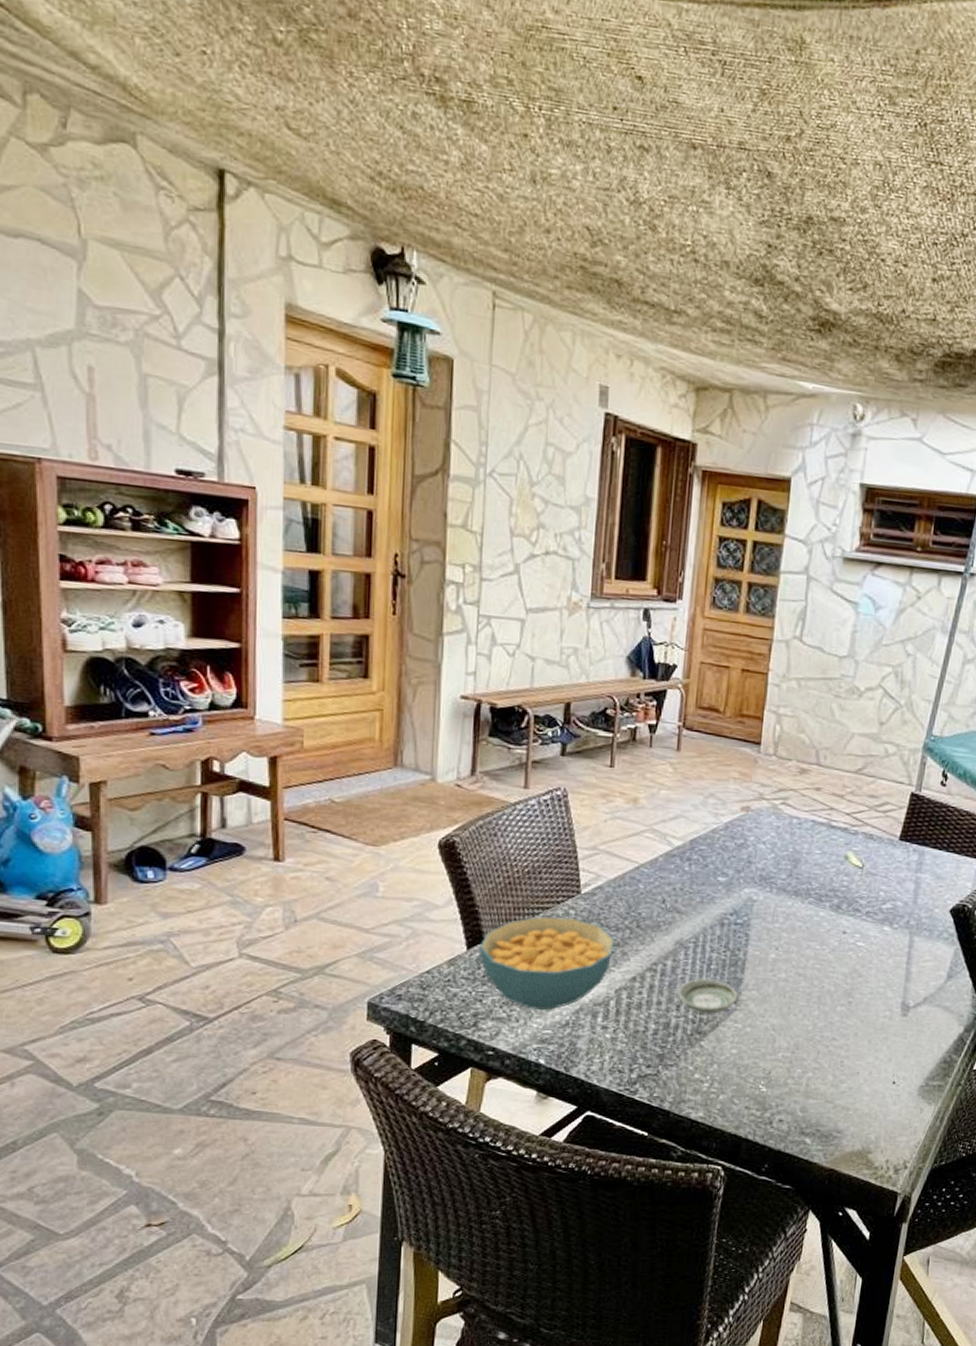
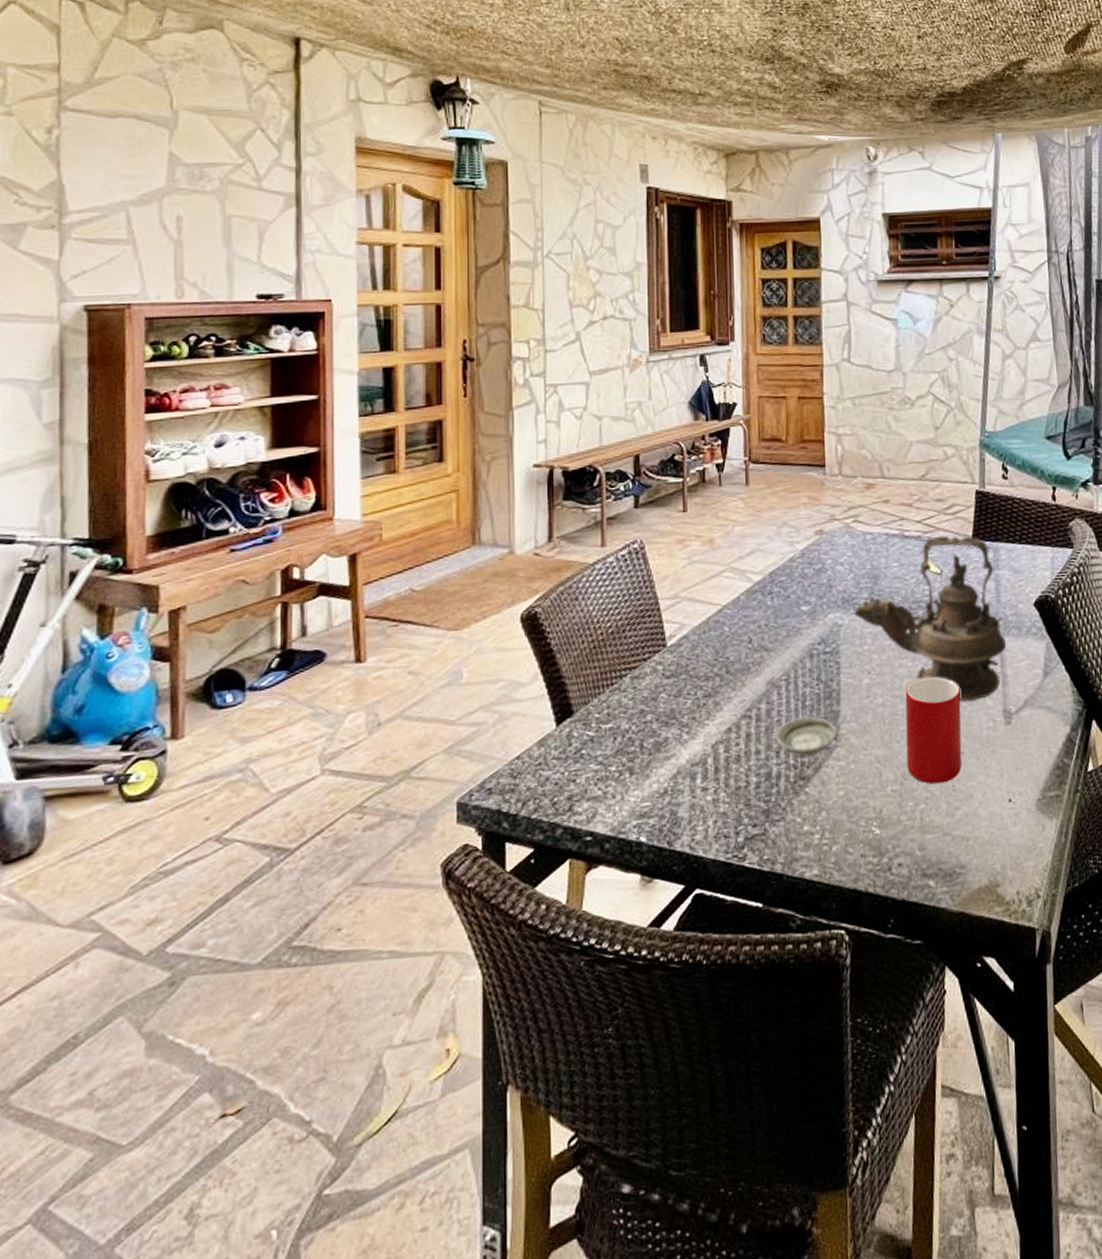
cereal bowl: present [479,916,614,1010] -> none [568,674,705,782]
teapot: none [769,831,916,991] -> present [854,535,1007,702]
cup: none [800,961,863,1058] -> present [905,676,962,784]

